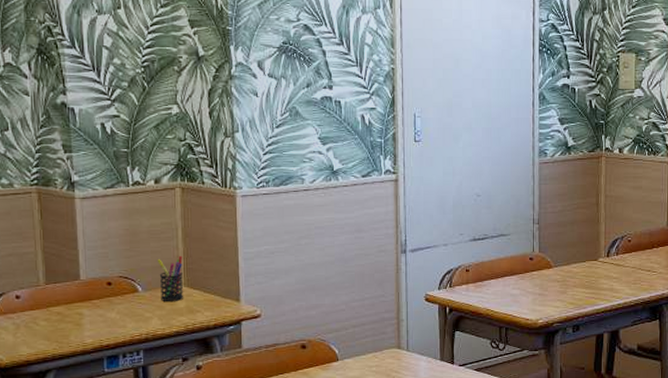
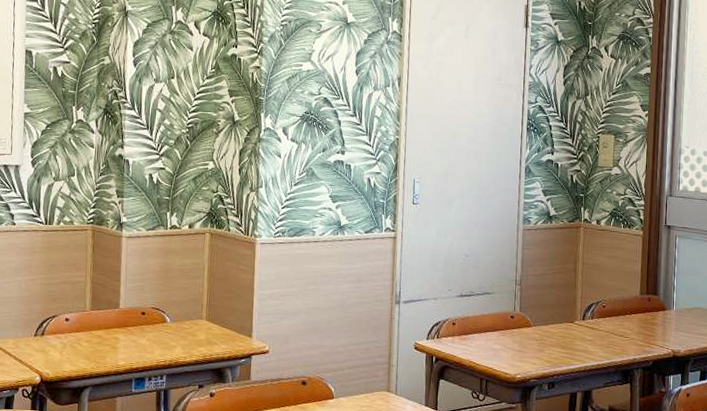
pen holder: present [157,255,184,301] -> none [185,292,206,333]

